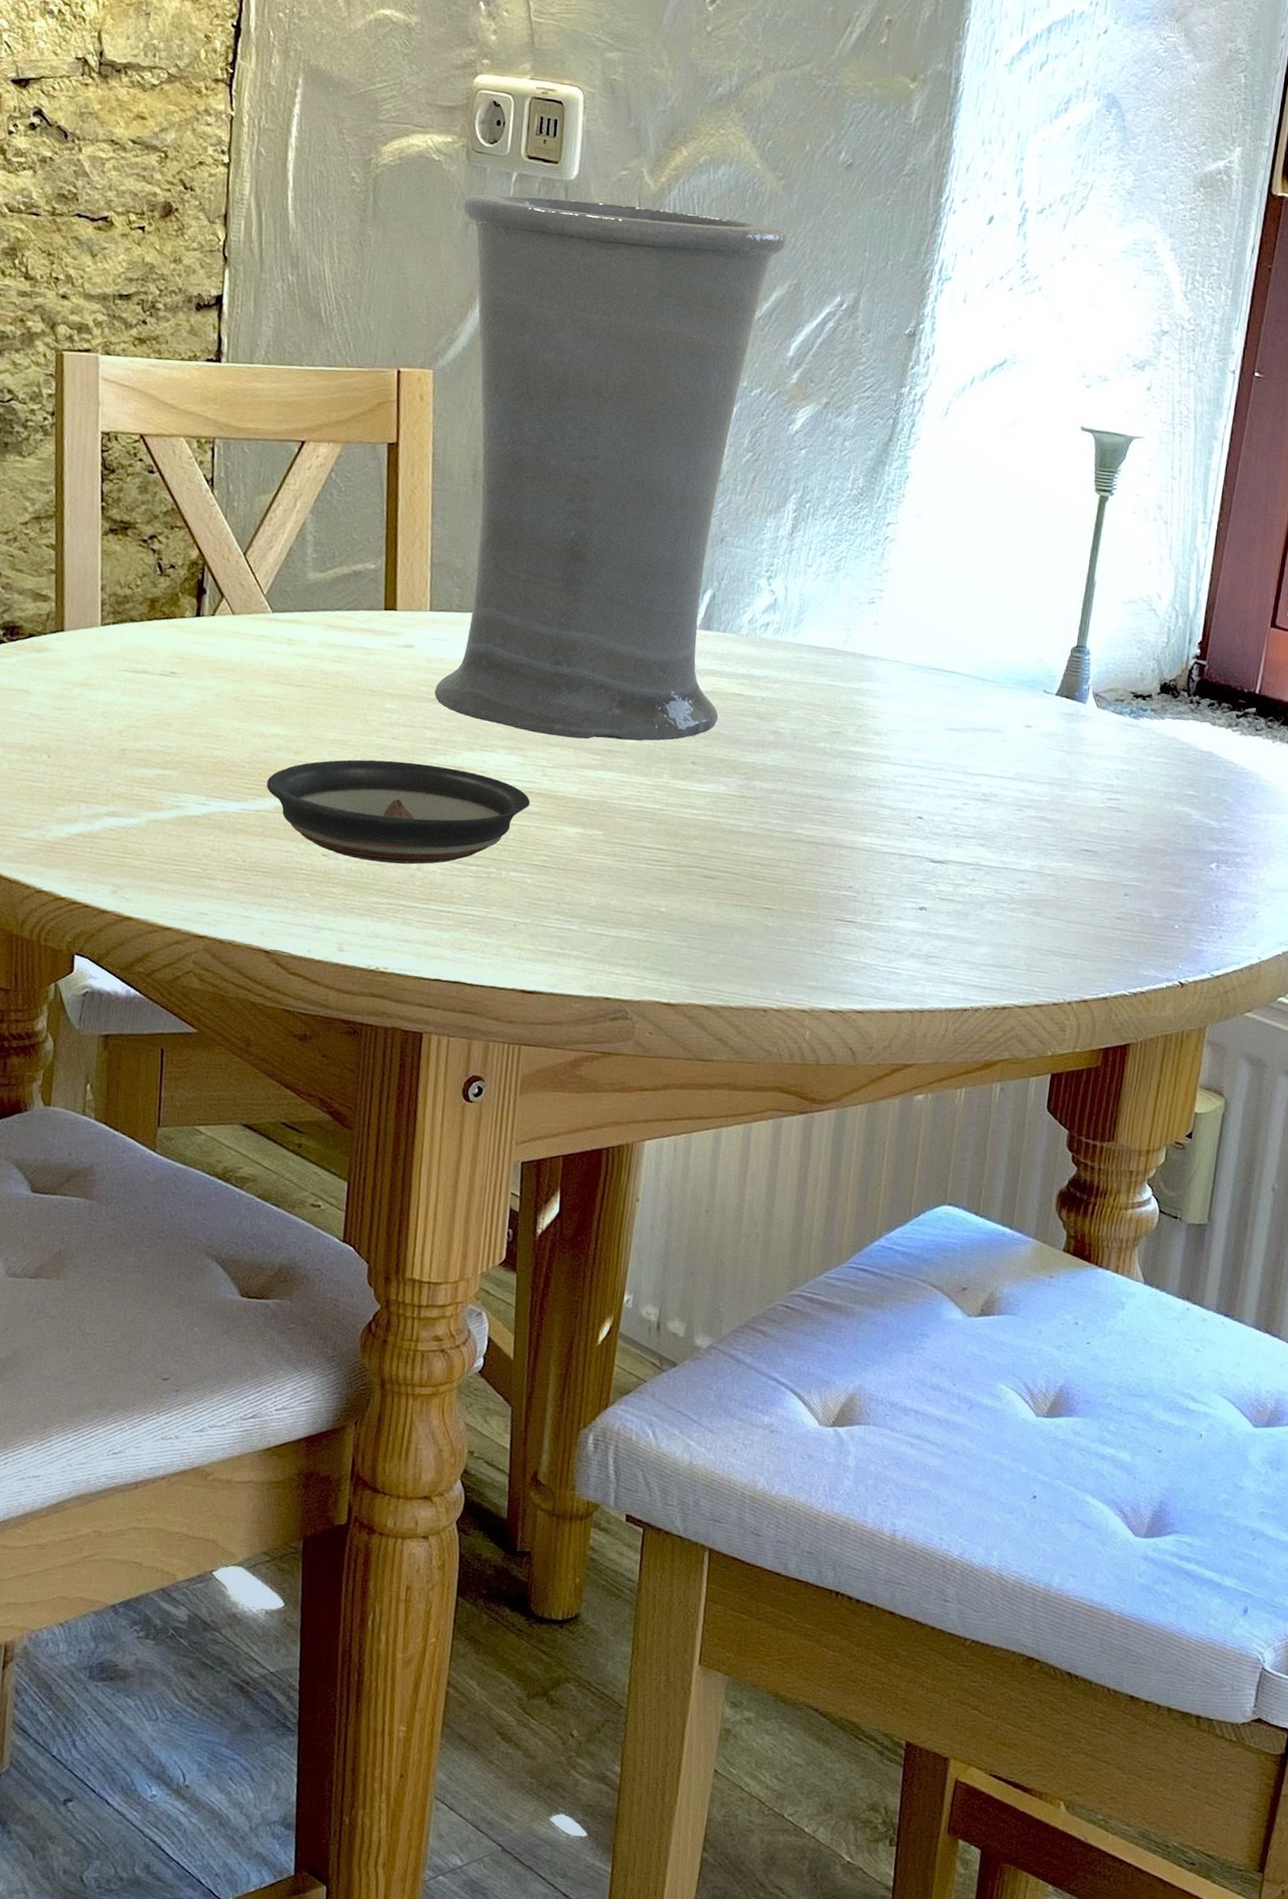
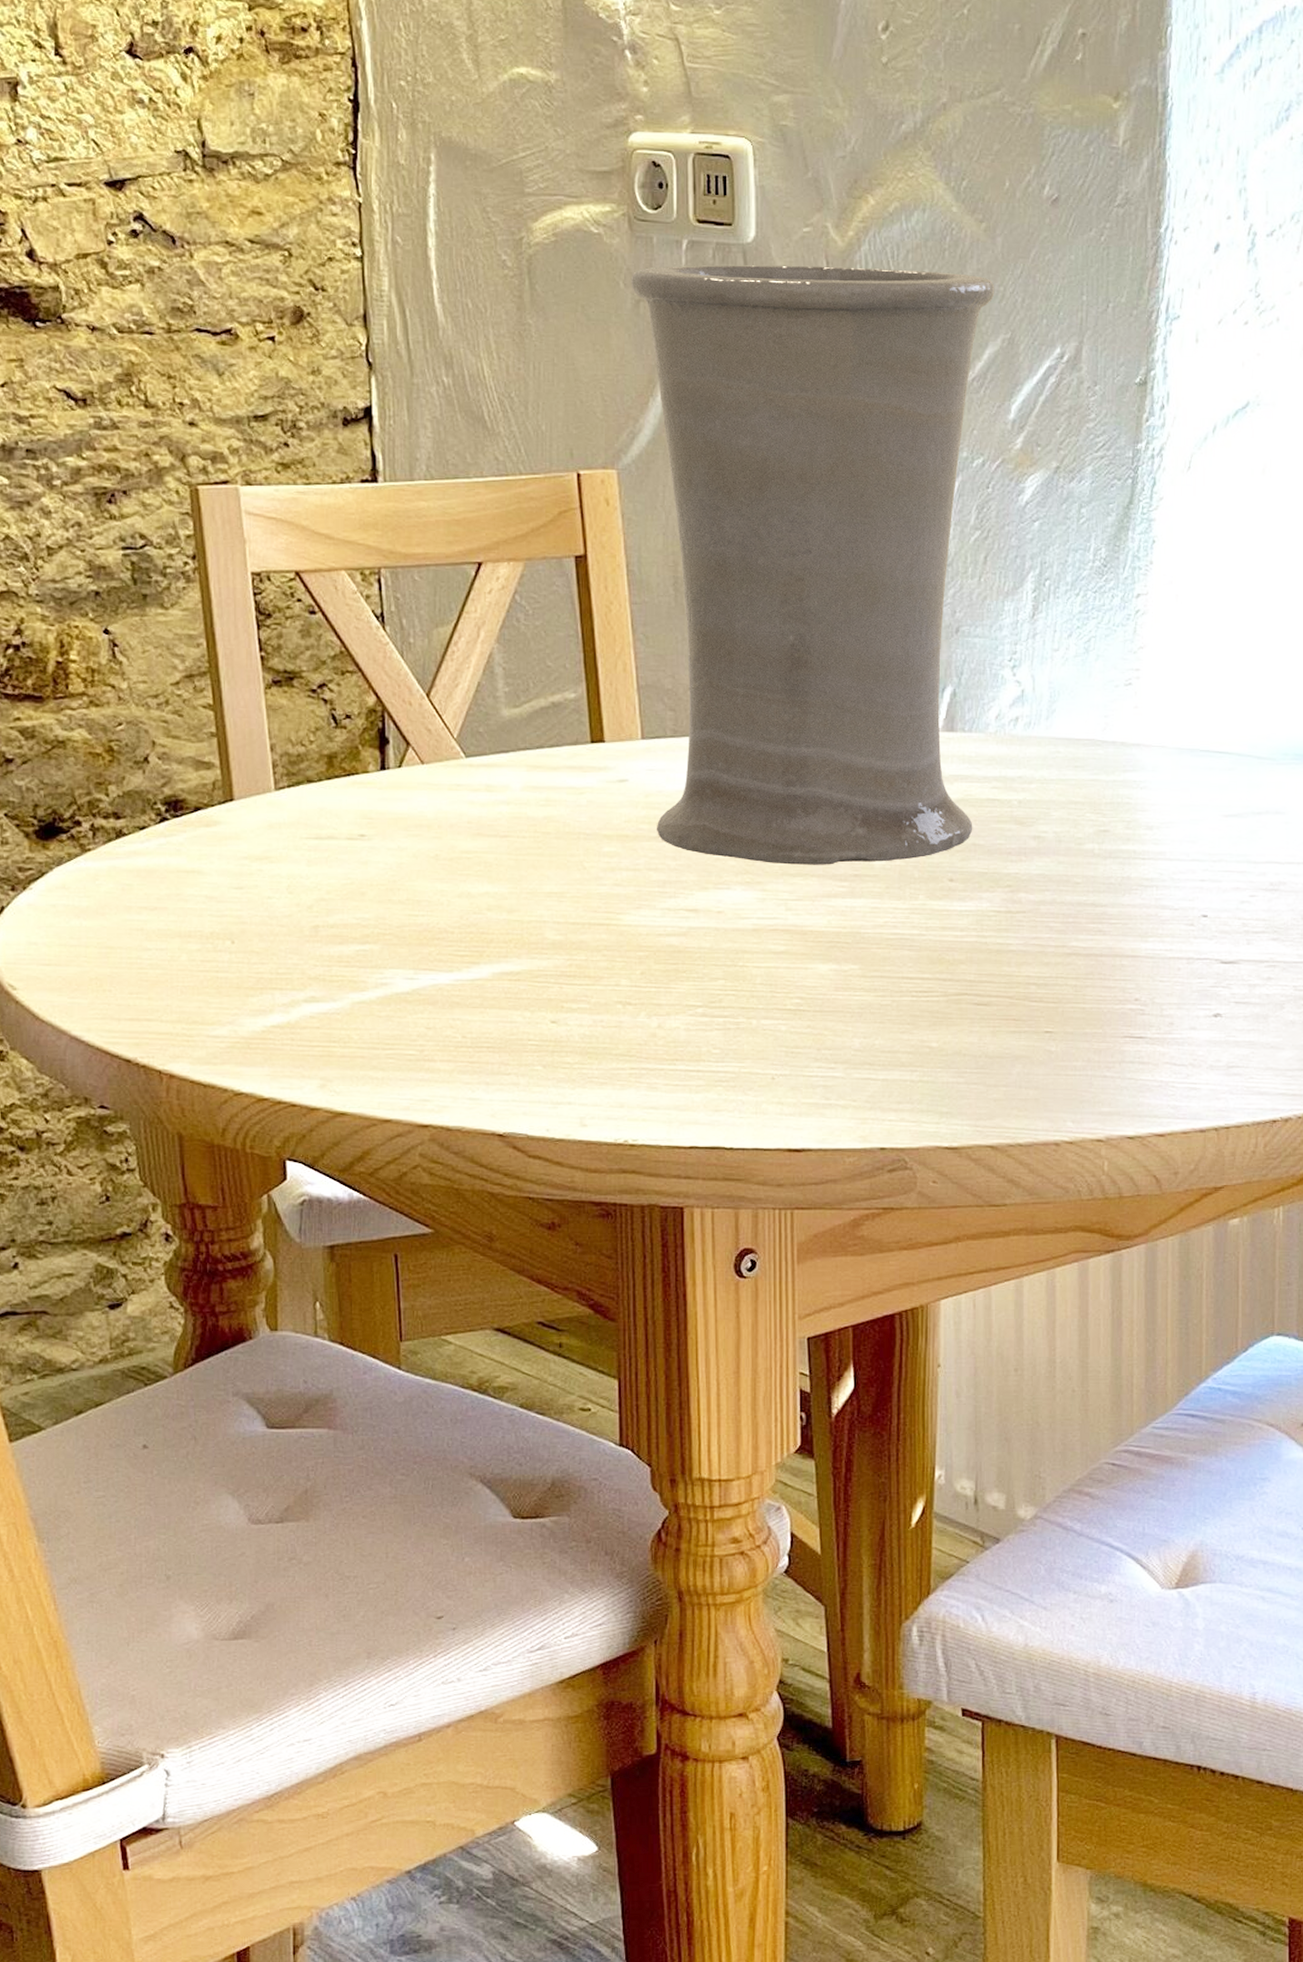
saucer: present [267,759,531,865] -> none [481,910,776,1024]

